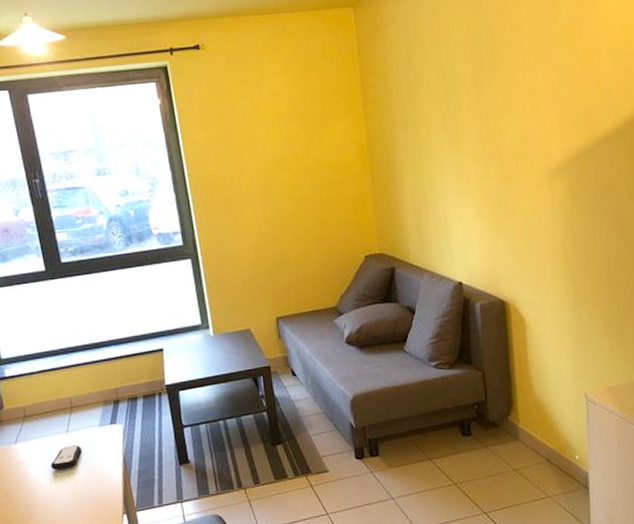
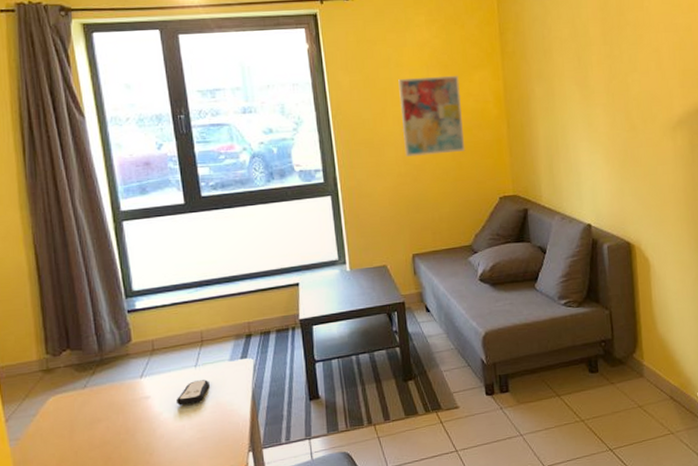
wall art: none [255,126,328,216] -> present [398,75,465,157]

